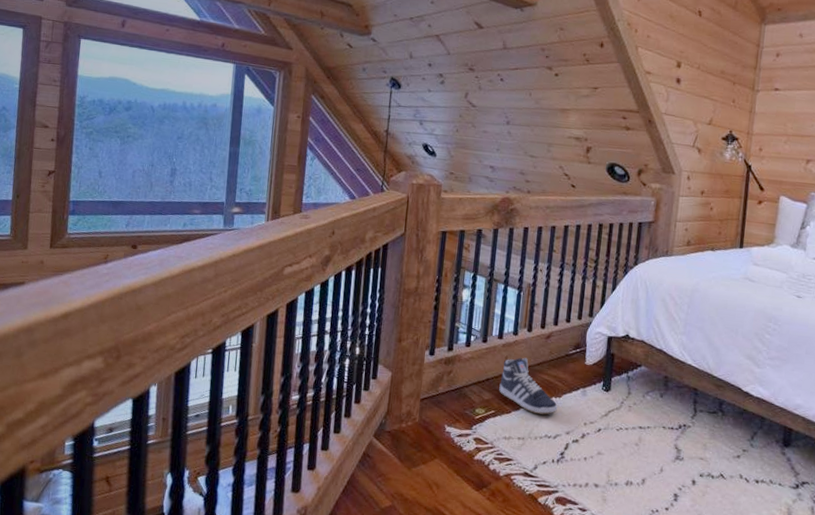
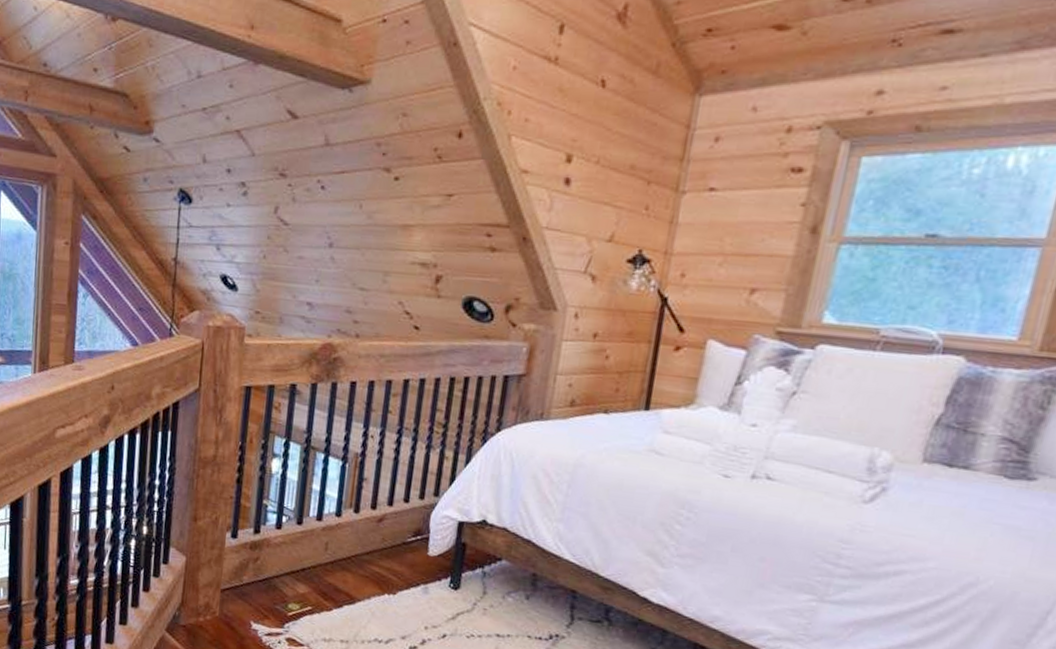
sneaker: present [499,357,558,415] -> none [317,543,391,615]

